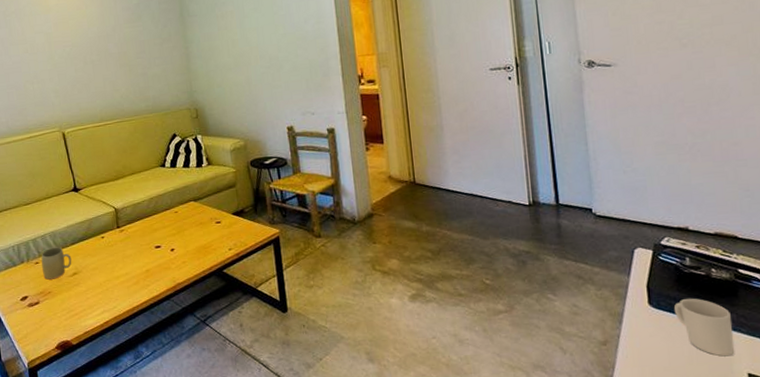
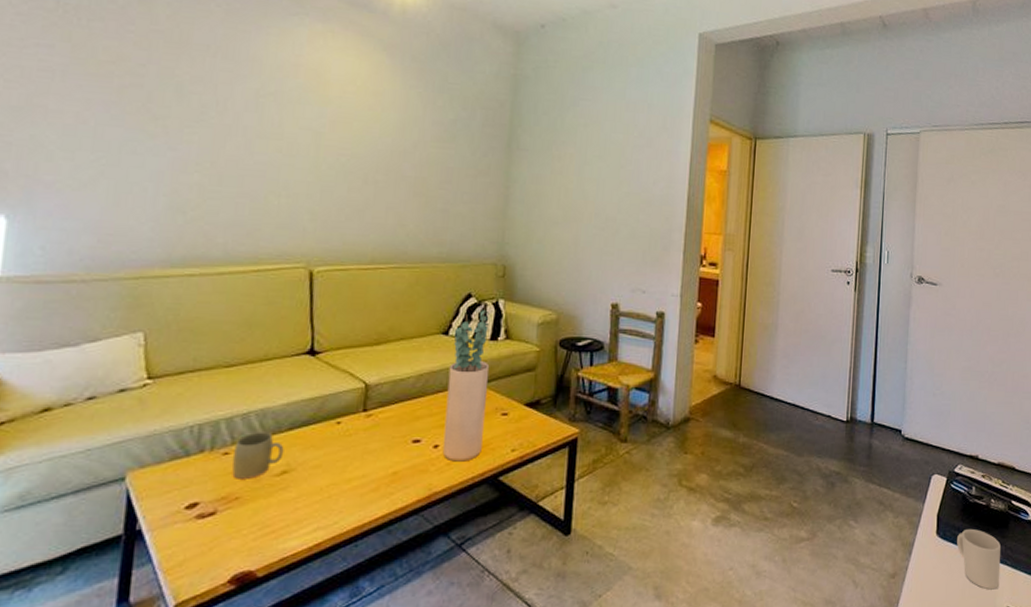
vase: none [169,139,206,260] -> present [442,303,490,462]

